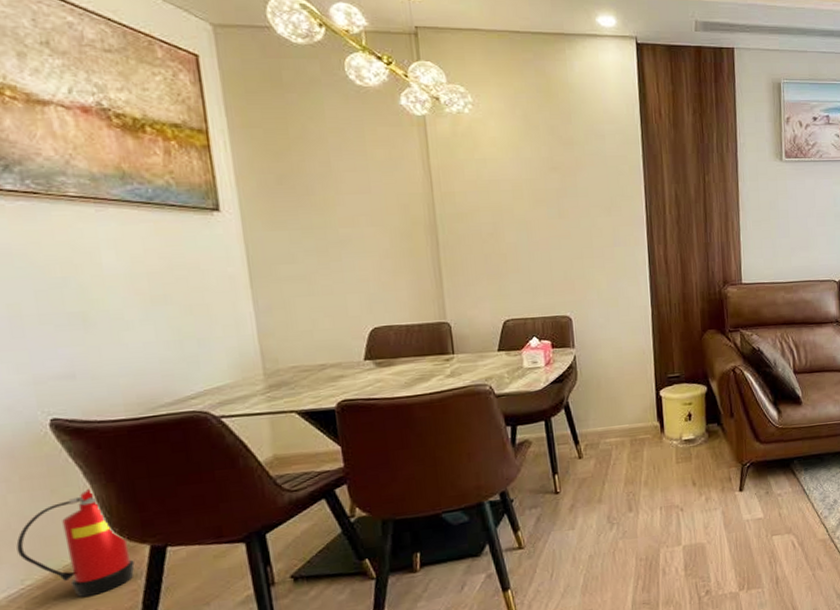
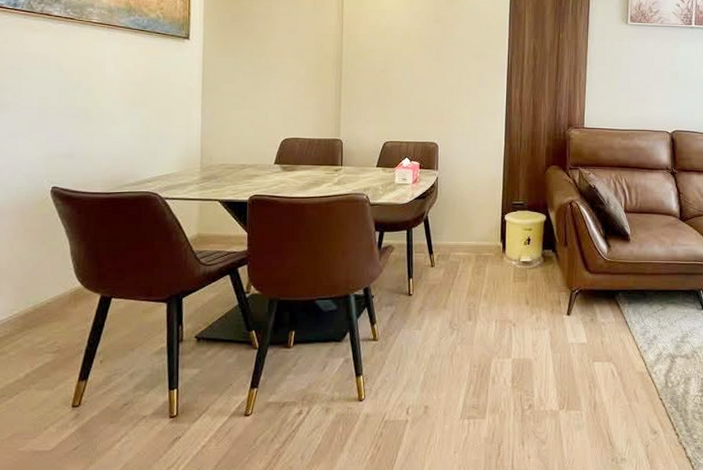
fire extinguisher: present [16,486,135,598] -> none [13,242,88,331]

